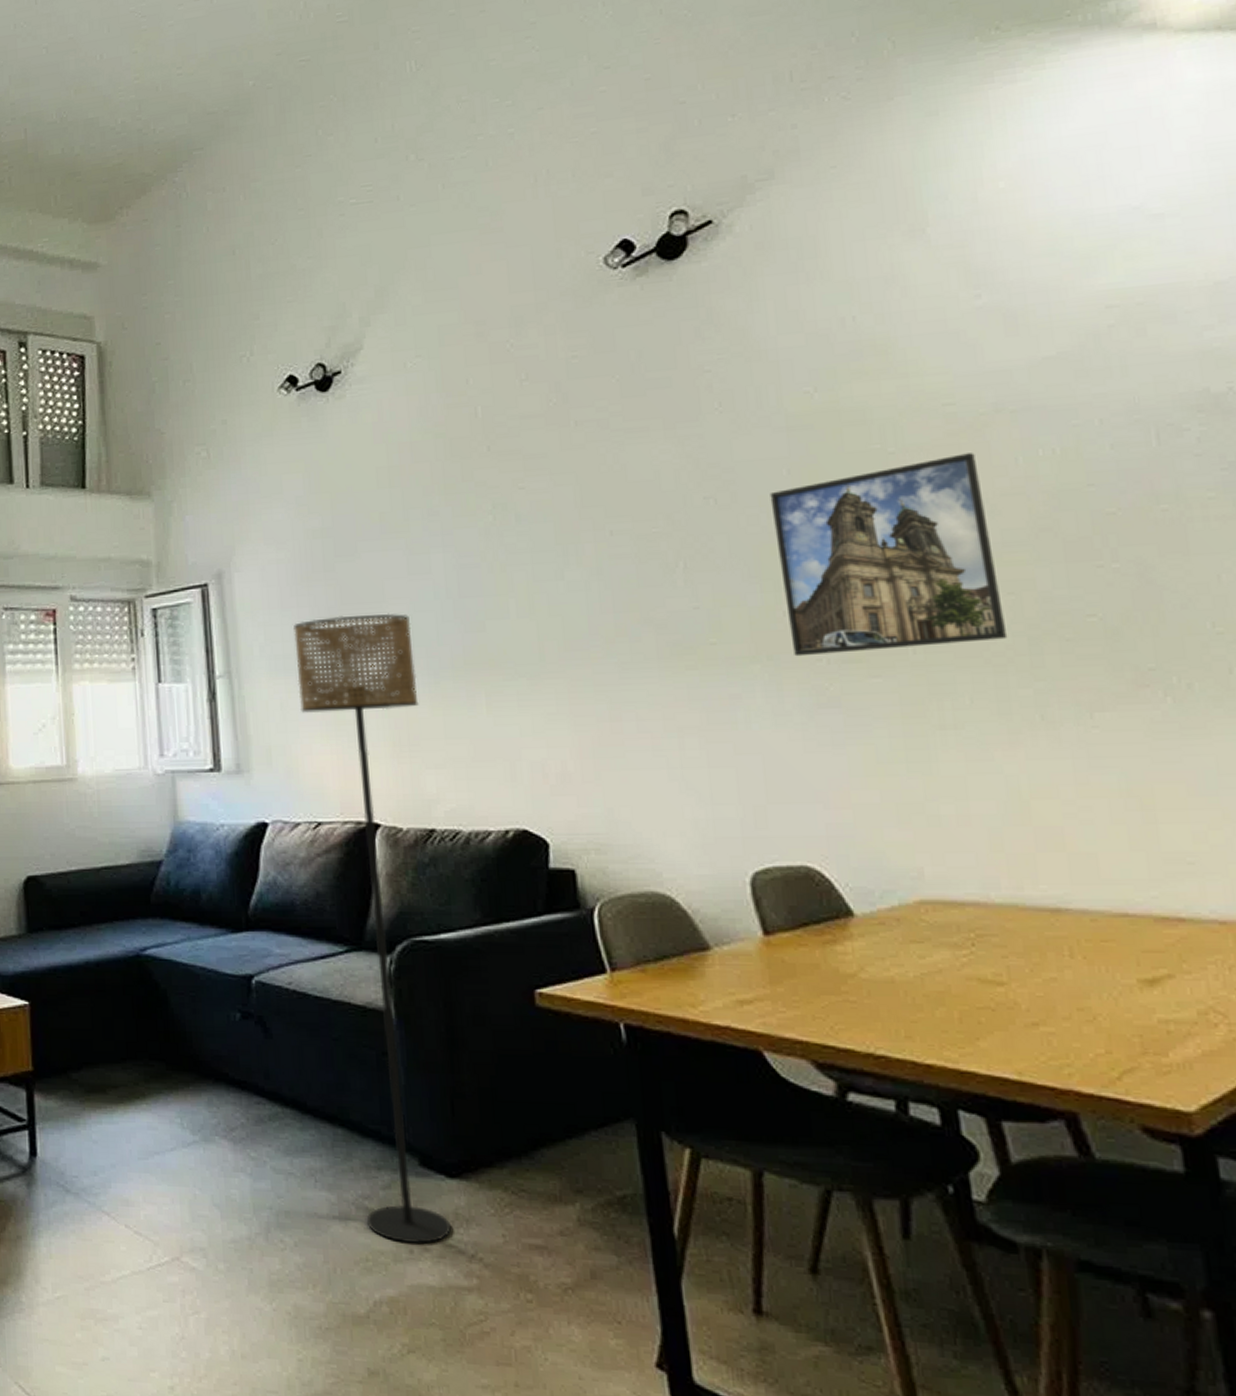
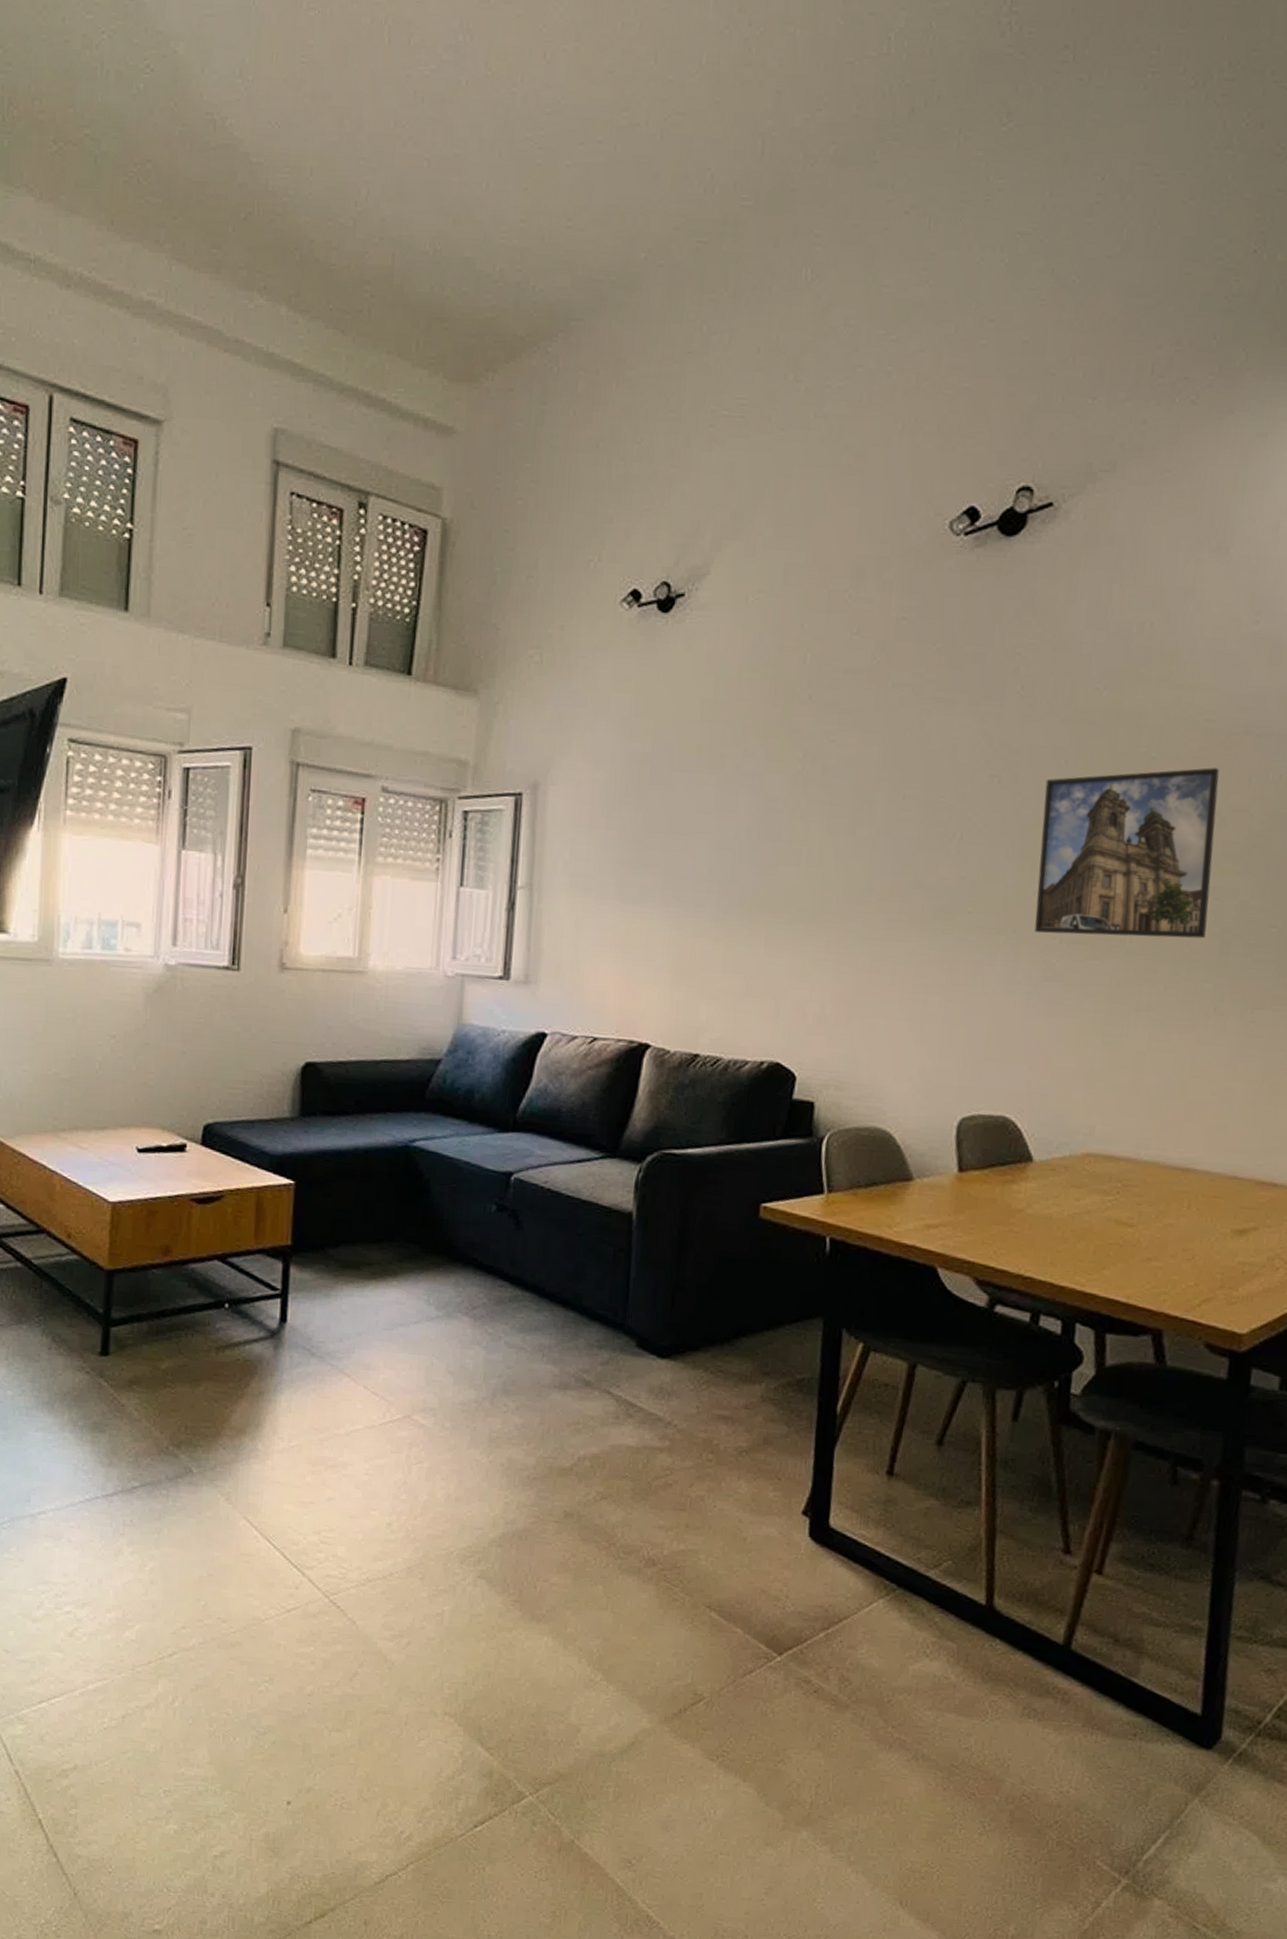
floor lamp: present [294,613,451,1244] -> none [583,842,710,1411]

